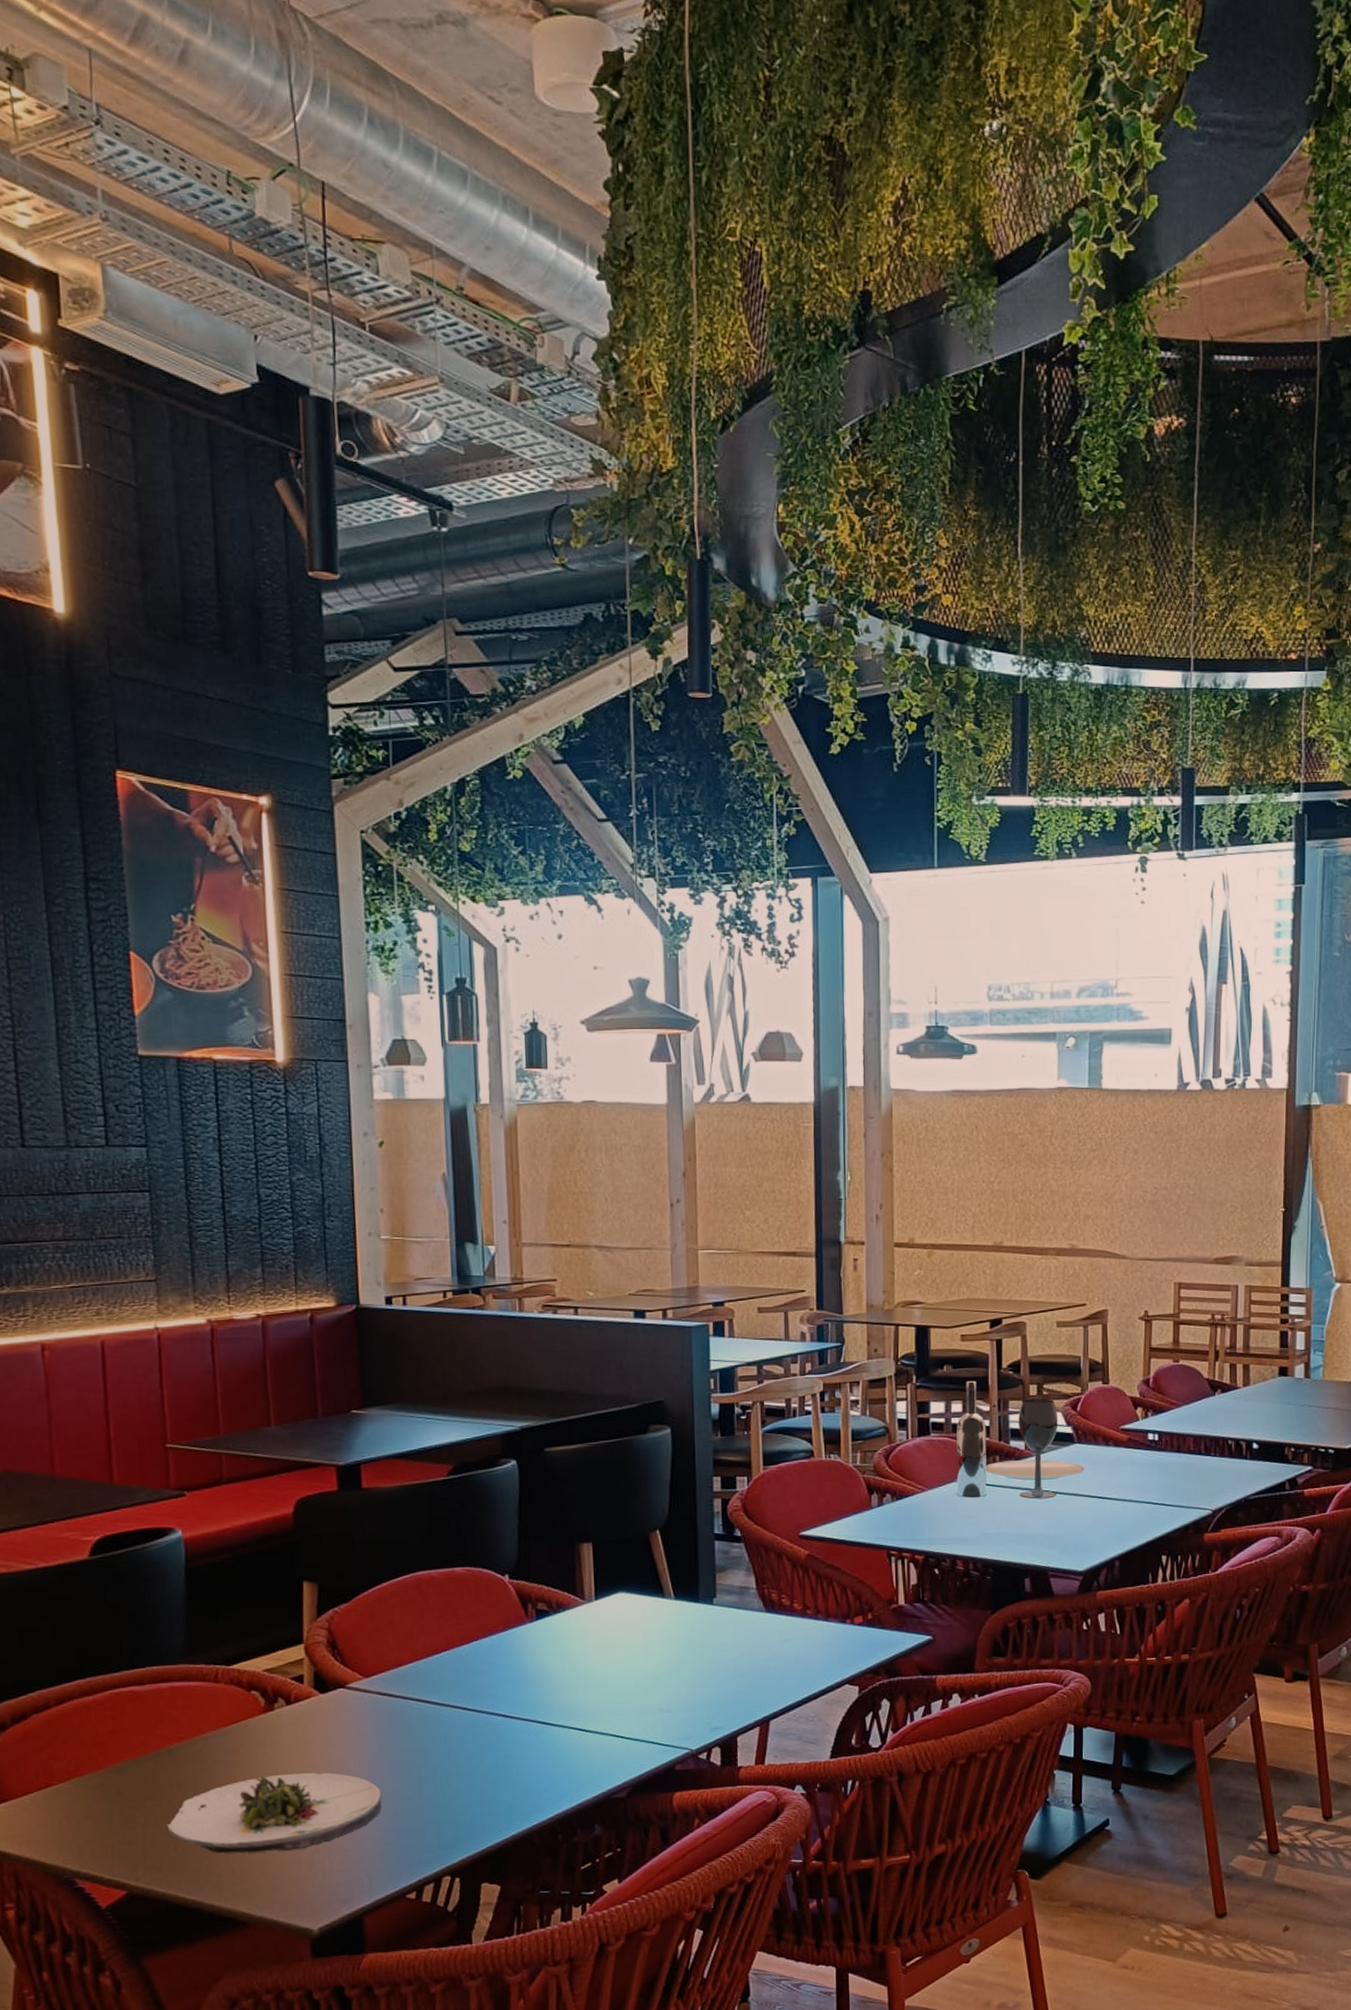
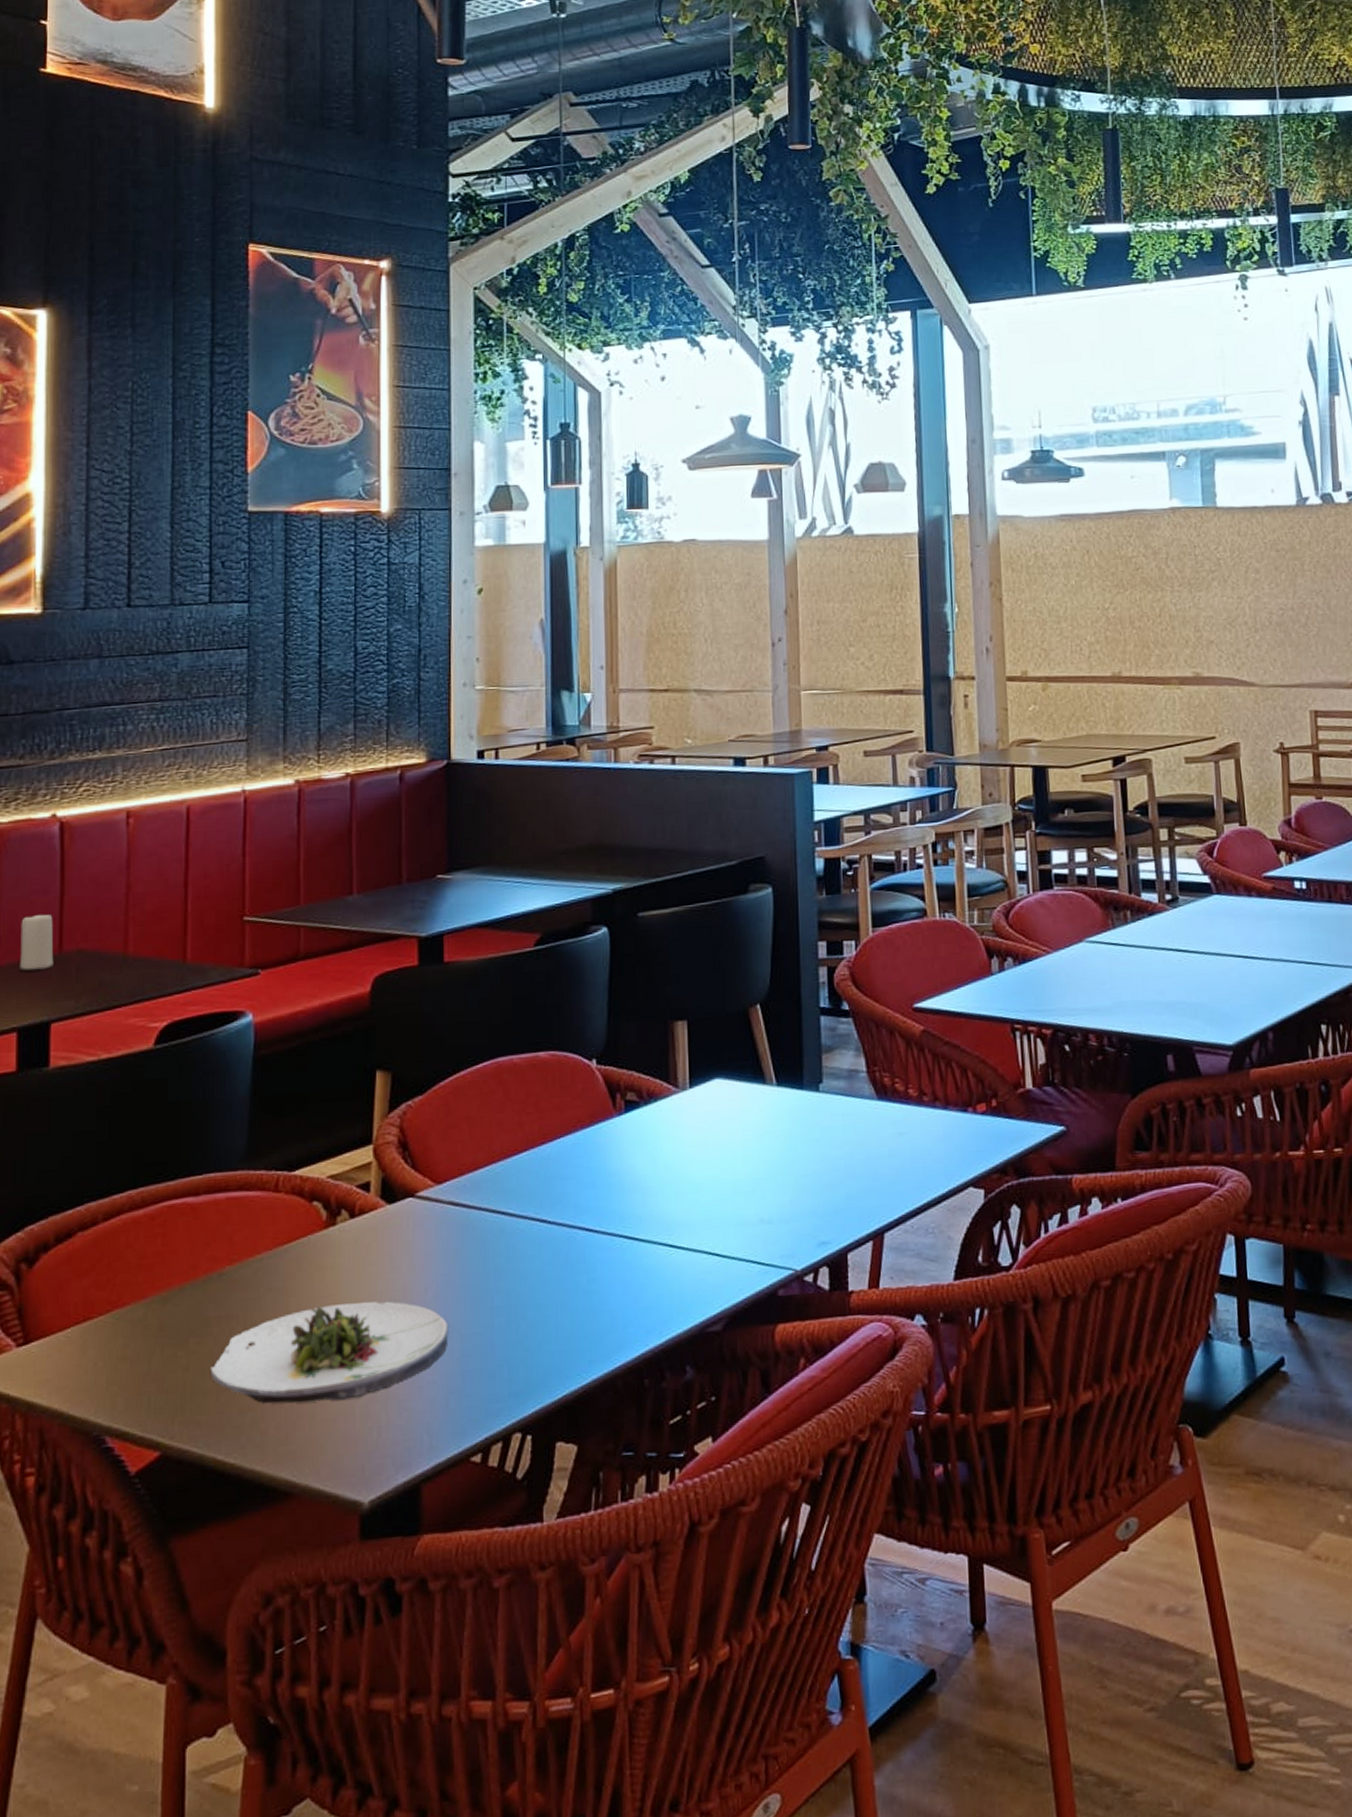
wine bottle: present [956,1380,987,1498] -> none [1081,825,1119,960]
plate: present [985,1459,1085,1481] -> none [1115,914,1227,939]
wine glass: present [1019,1398,1059,1499] -> none [1149,844,1197,961]

